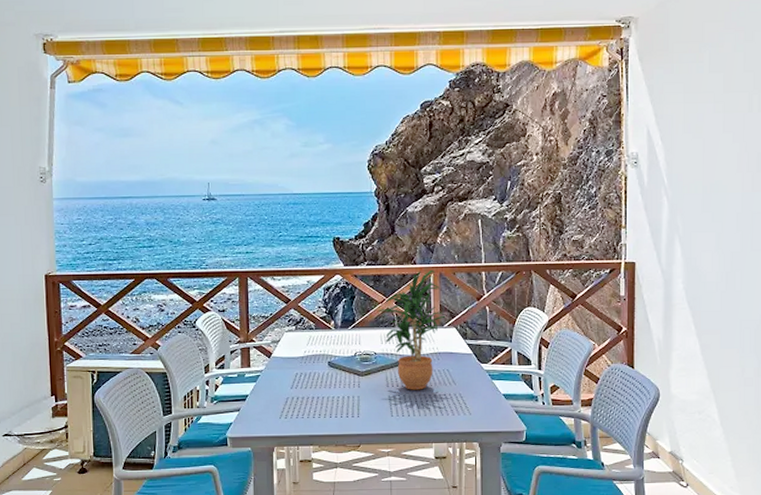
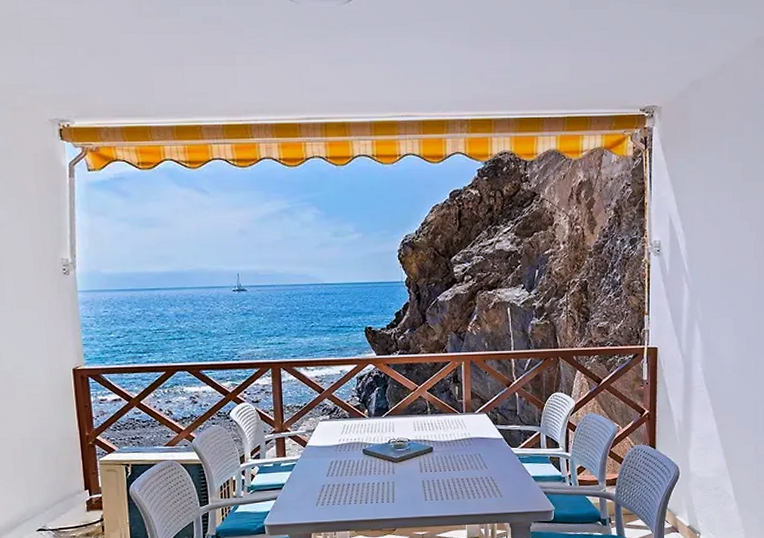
potted plant: present [376,269,446,390] -> none [409,357,477,475]

